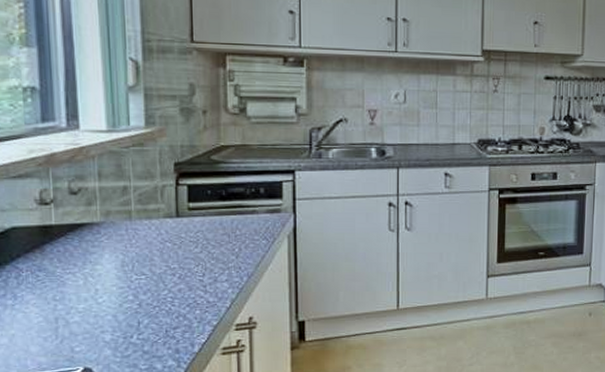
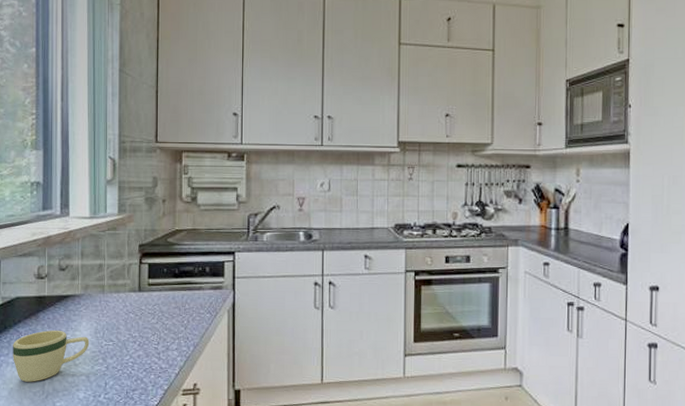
mug: none [11,264,115,326] -> present [13,330,90,382]

